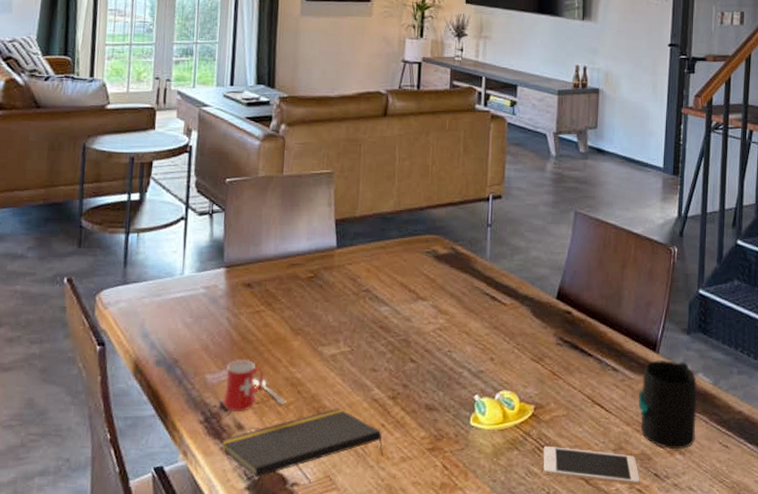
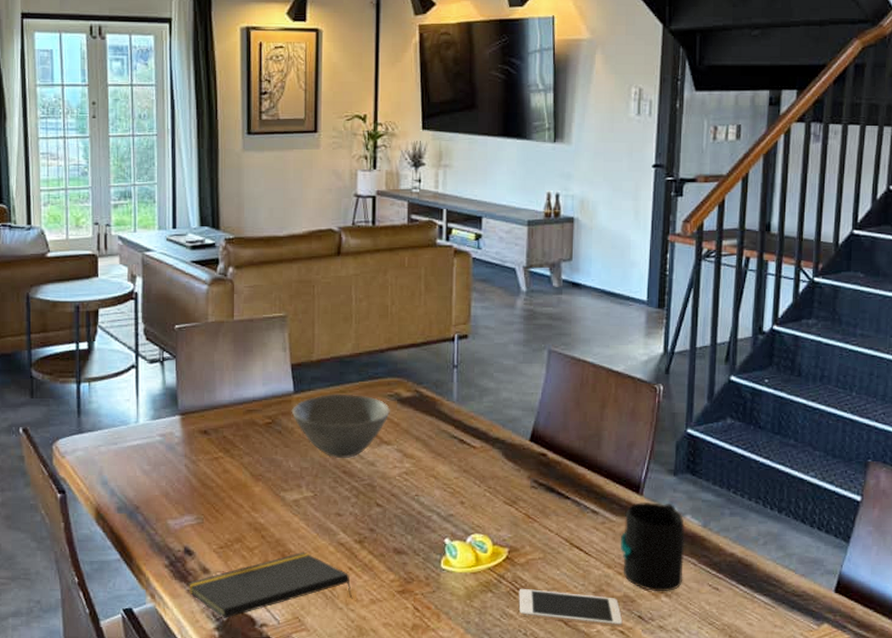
mug: present [223,359,286,413] -> none [187,505,250,557]
bowl: none [333,249,428,313] -> present [291,393,391,458]

